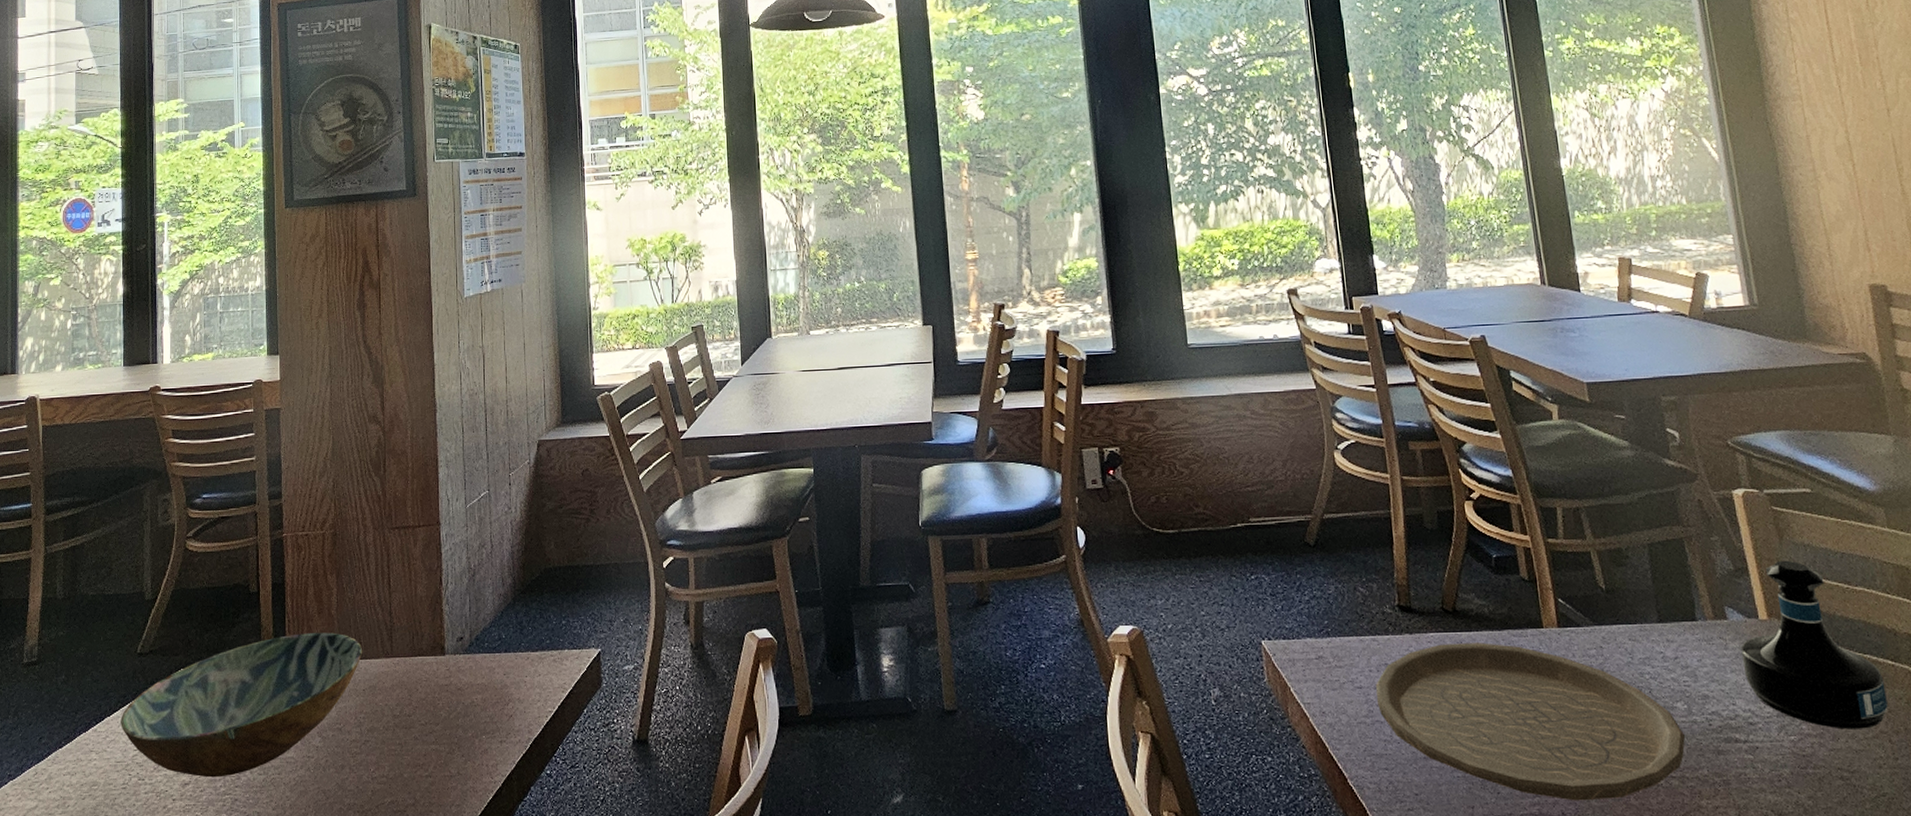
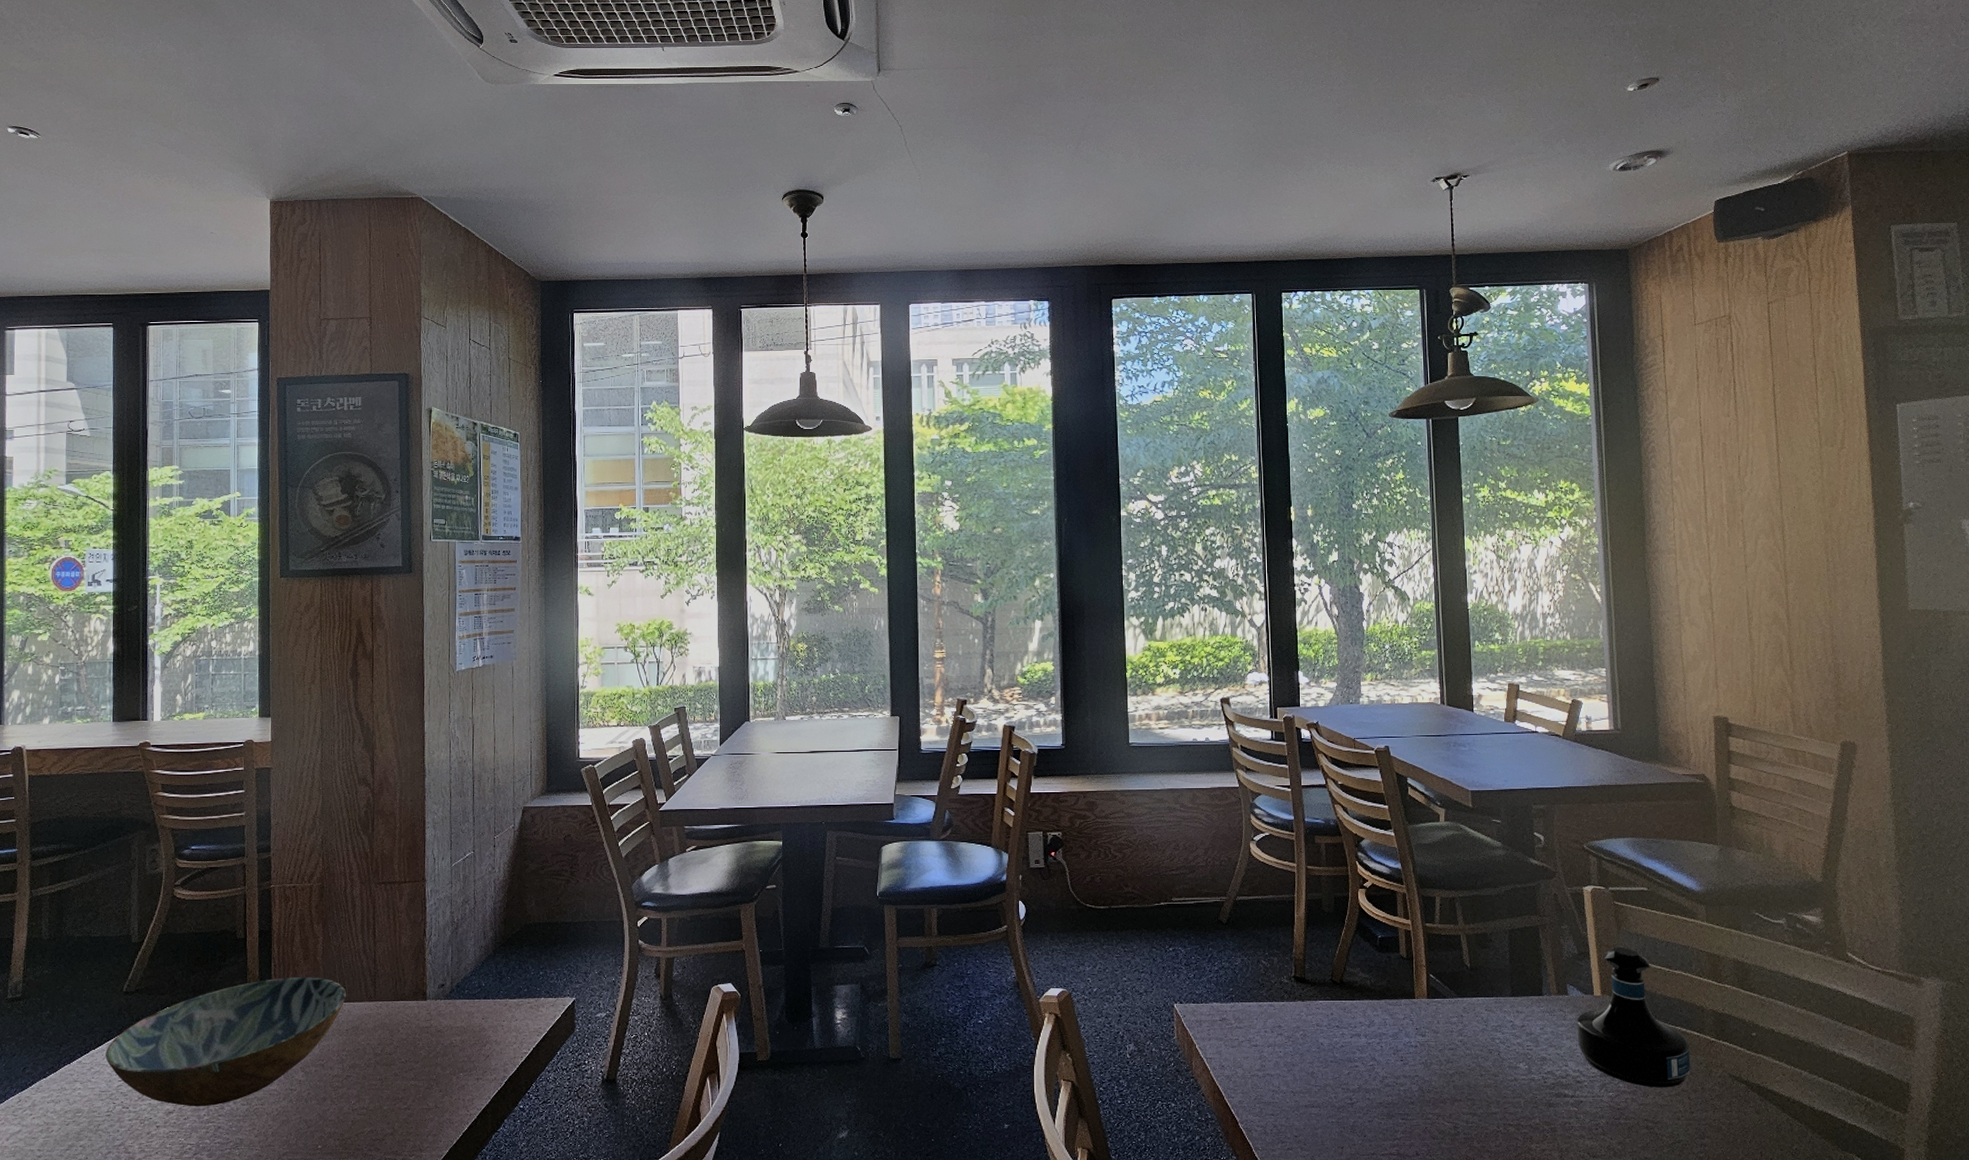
plate: present [1376,643,1685,801] -> none [1269,1010,1523,1143]

